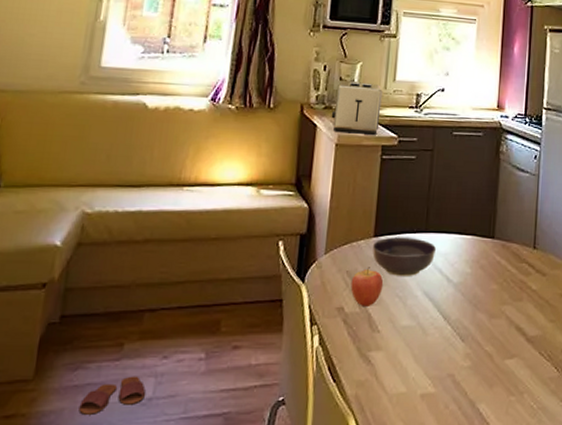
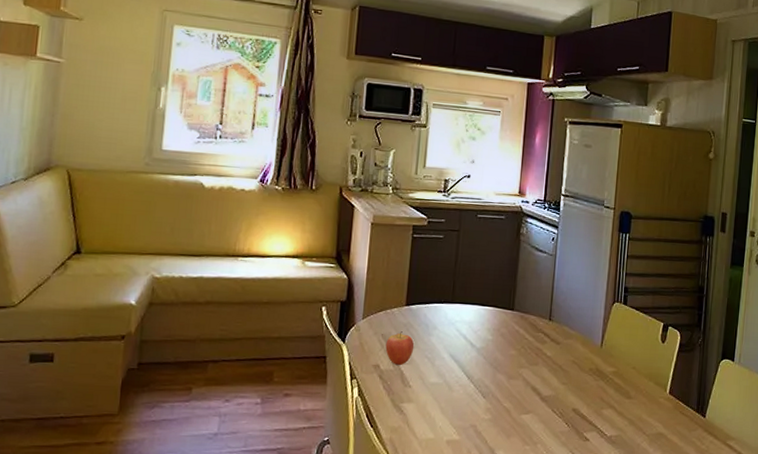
slippers: present [79,376,146,415] -> none [157,415,212,445]
toaster: present [331,81,383,135] -> none [367,166,414,216]
bowl: present [372,237,437,276] -> none [404,306,462,341]

